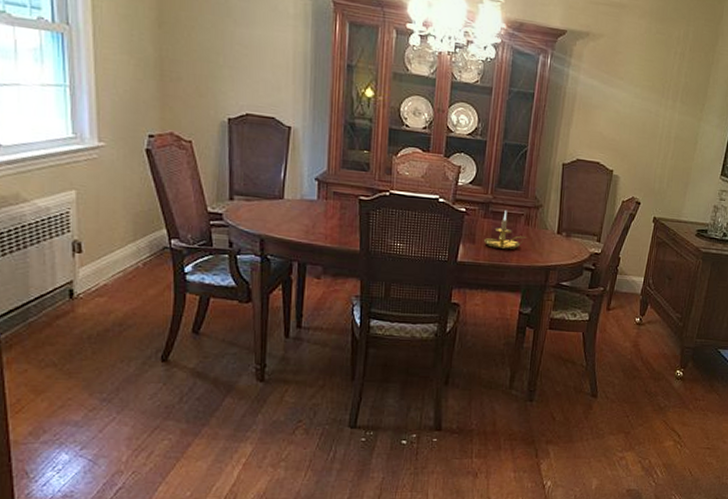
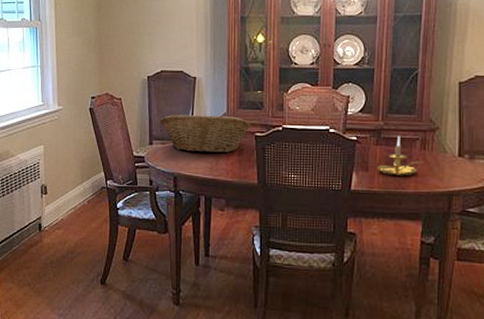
fruit basket: none [243,167,354,216] -> present [160,115,250,153]

